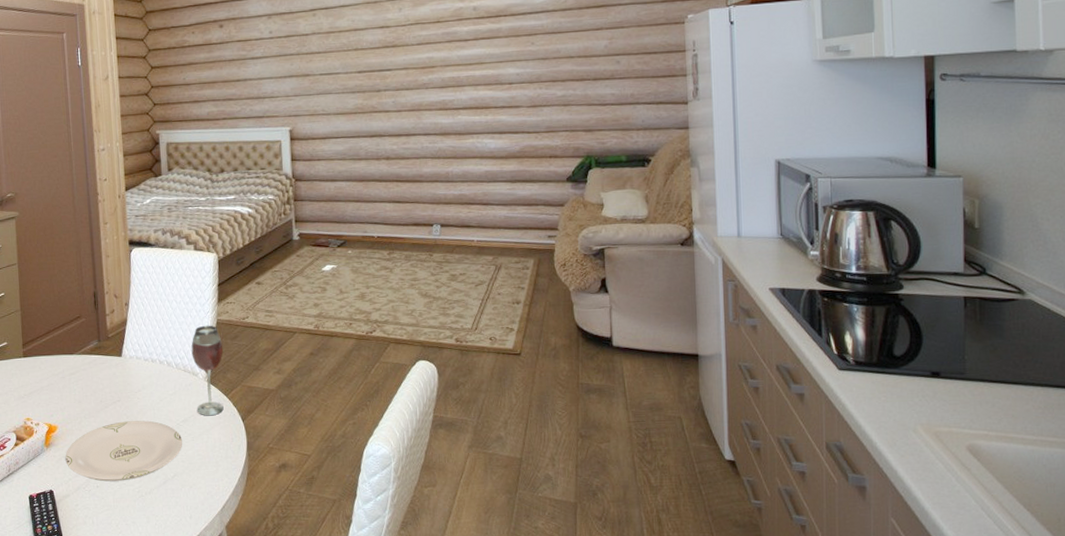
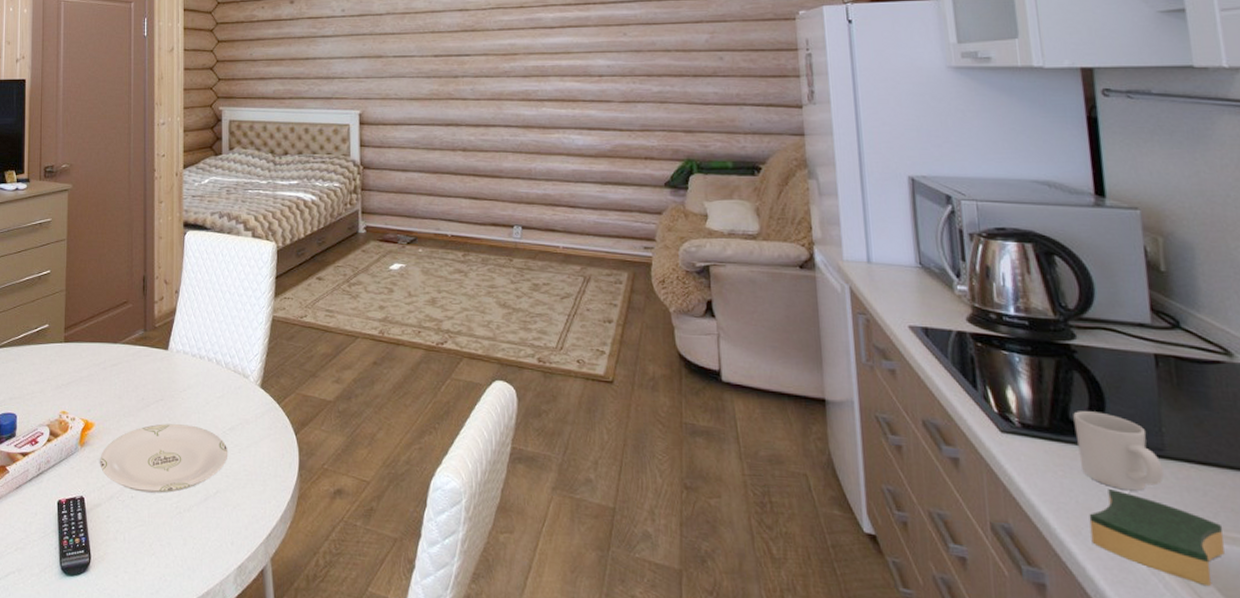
wineglass: present [191,325,224,416] -> none [243,321,278,426]
mug: none [896,347,963,408] -> present [1073,411,1164,491]
sponge: none [903,408,1005,477] -> present [1089,489,1225,587]

